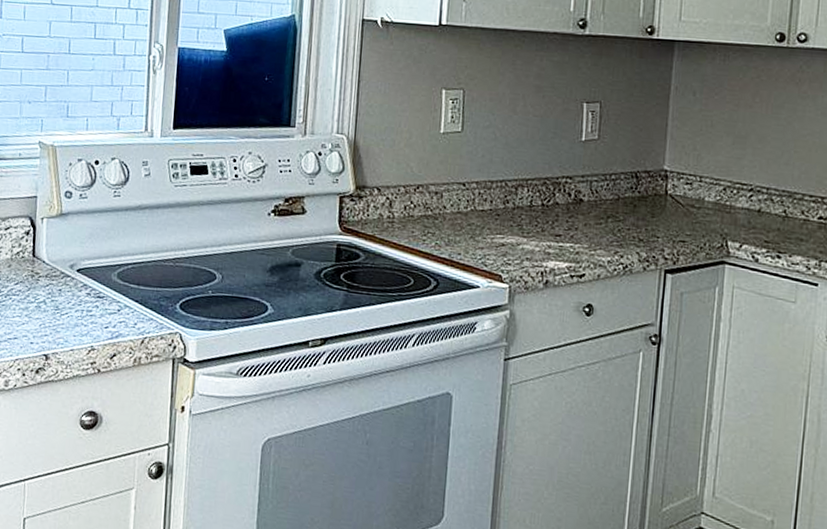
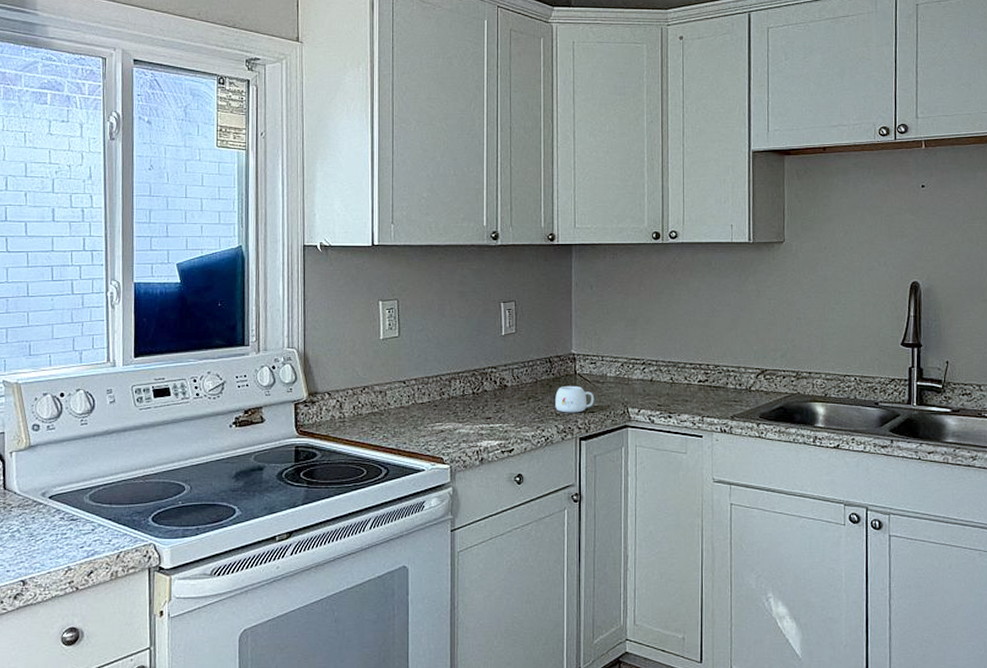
mug: none [639,207,687,241] -> present [555,385,595,413]

